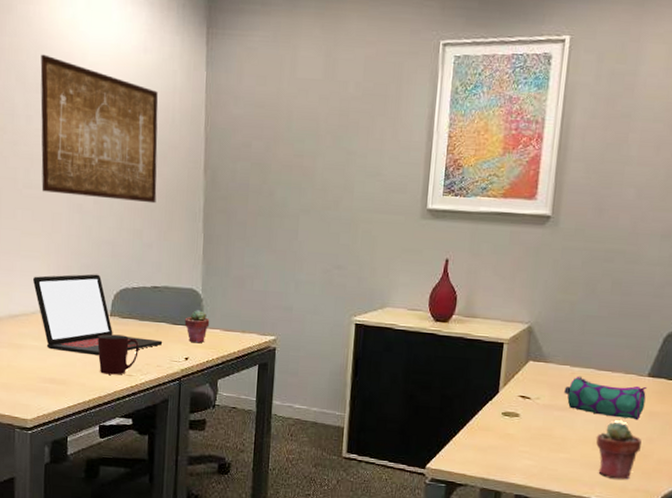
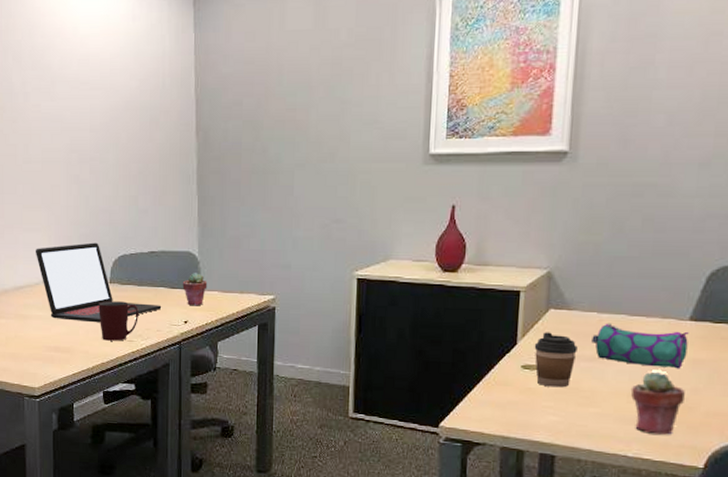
wall art: present [40,54,158,204] -> none [35,32,150,169]
coffee cup: none [514,382,552,434] -> present [534,332,578,388]

